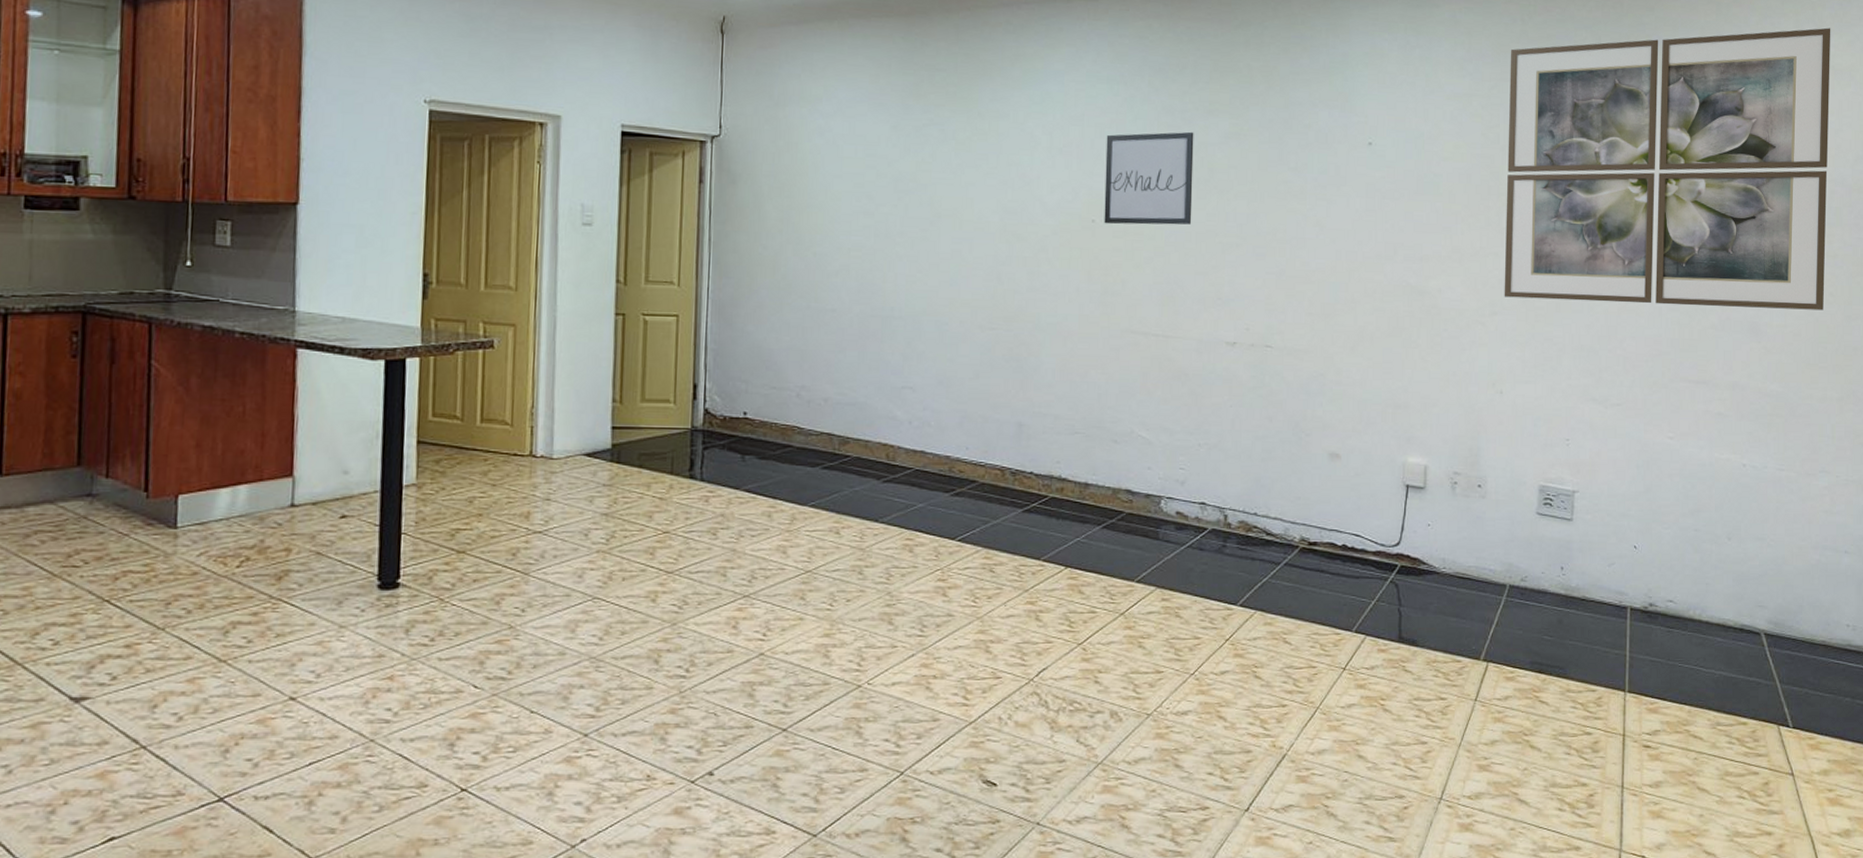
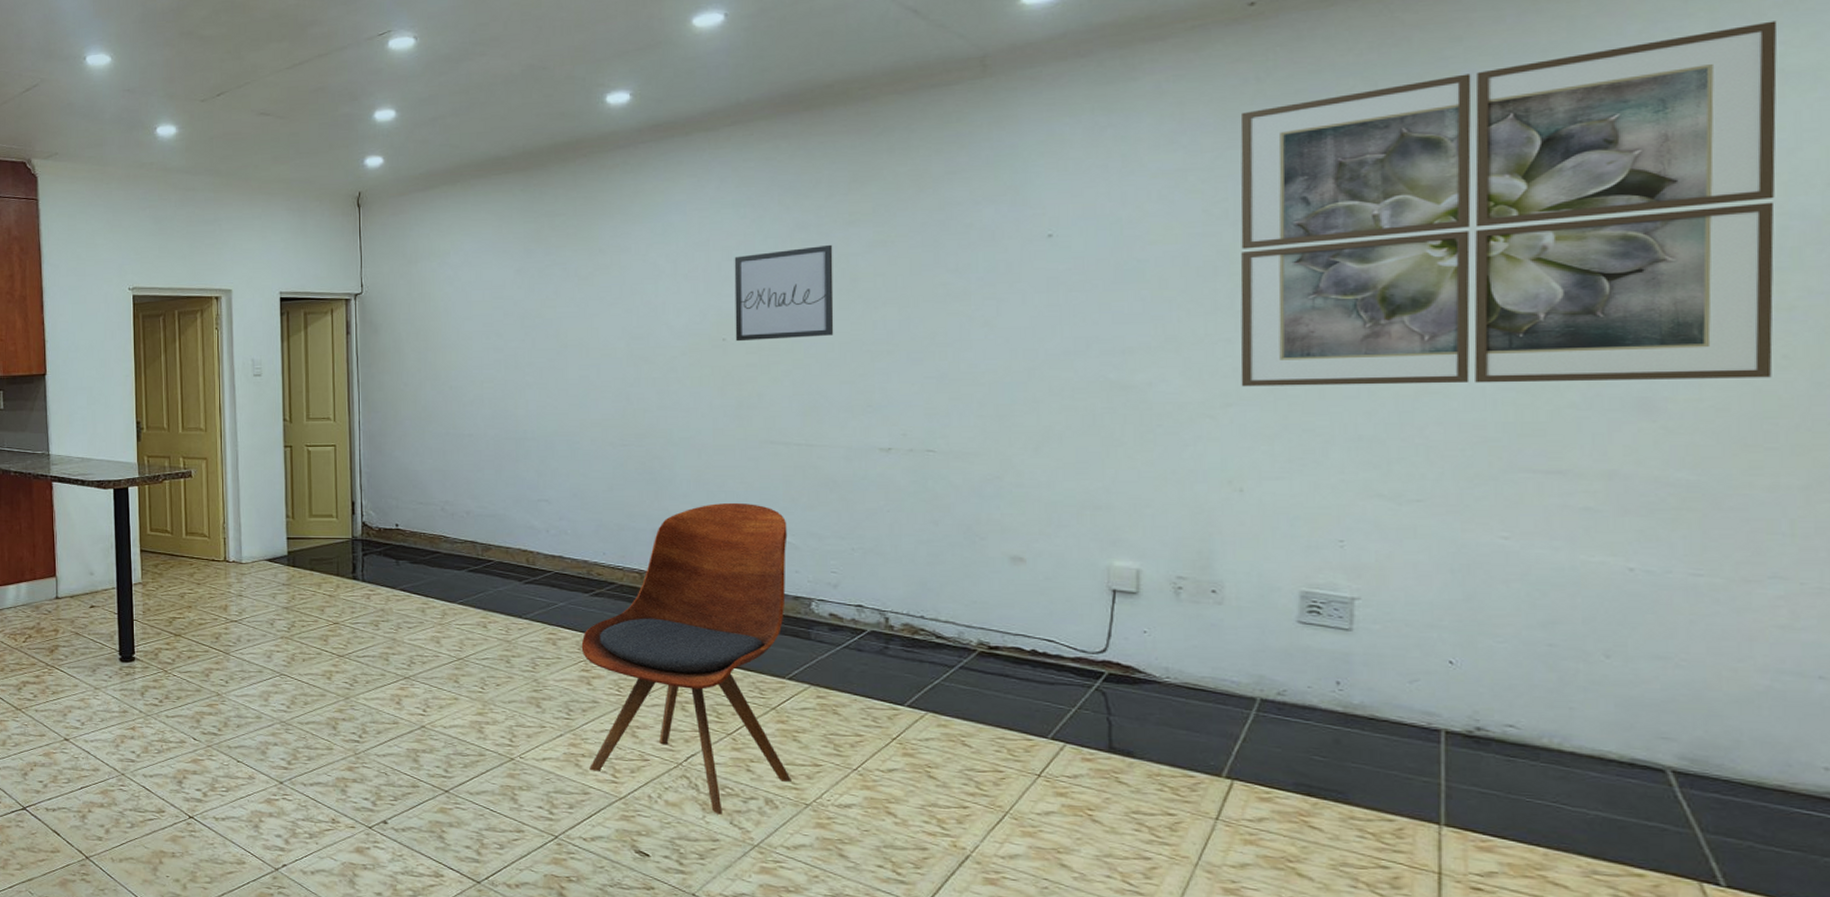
dining chair: none [938,394,1143,732] -> present [581,502,791,815]

